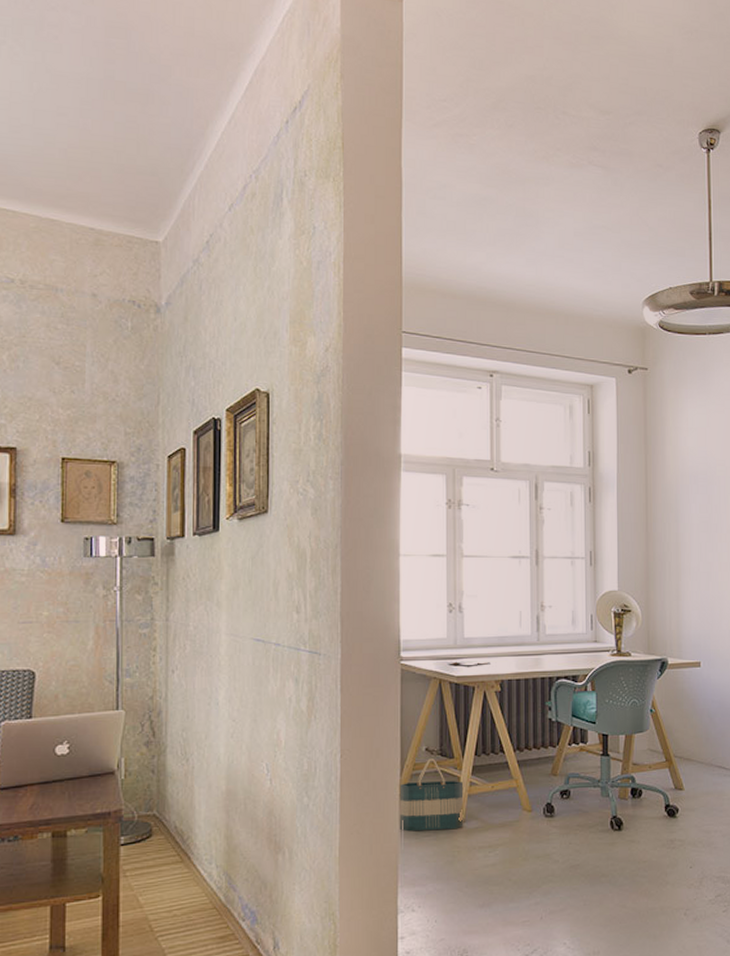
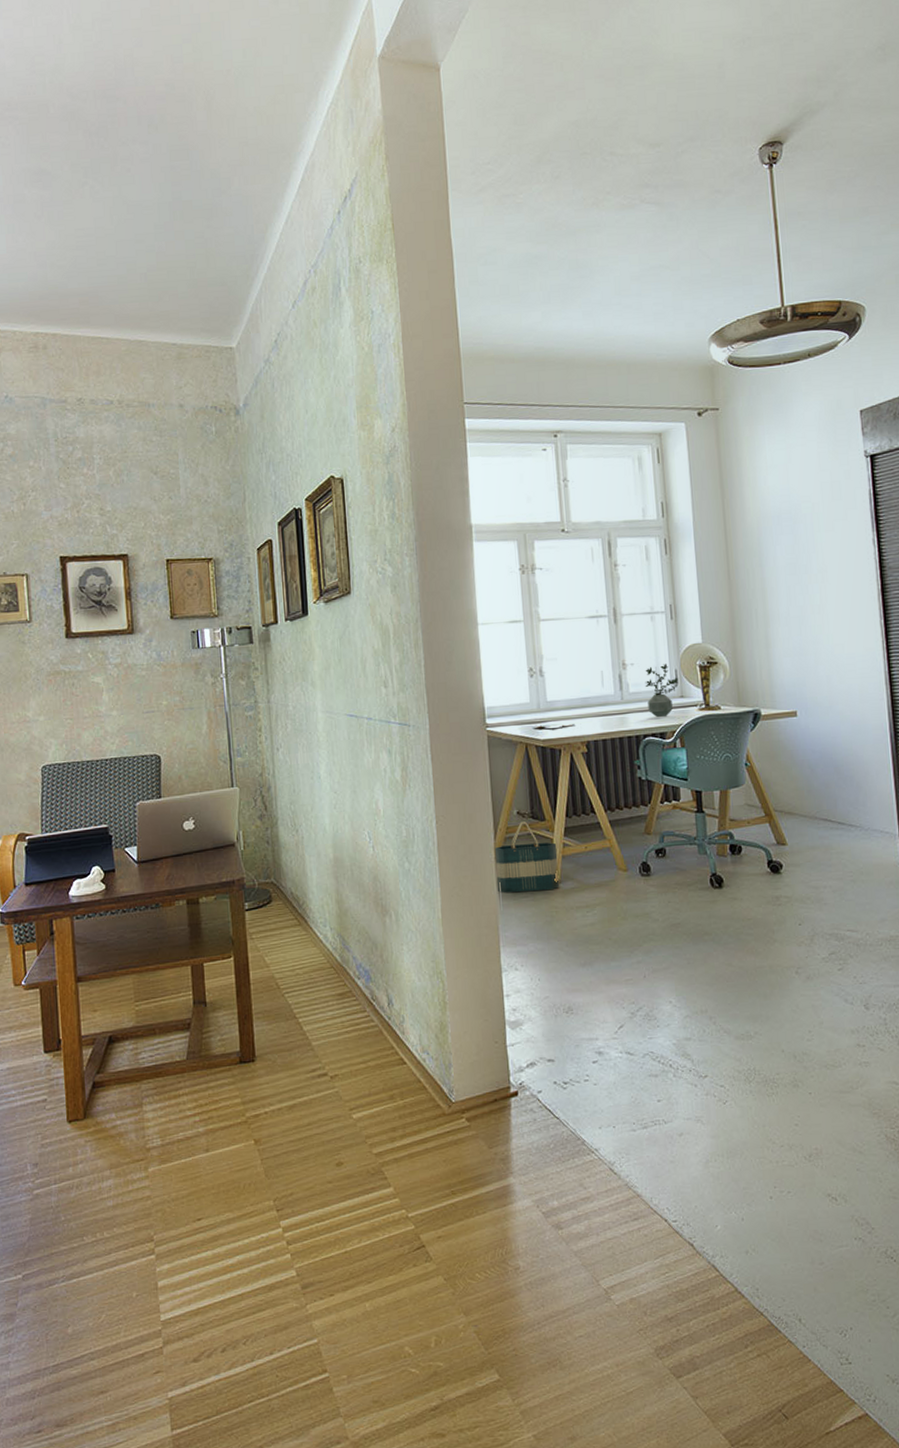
potted plant: none [561,608,593,661] -> present [645,664,678,718]

